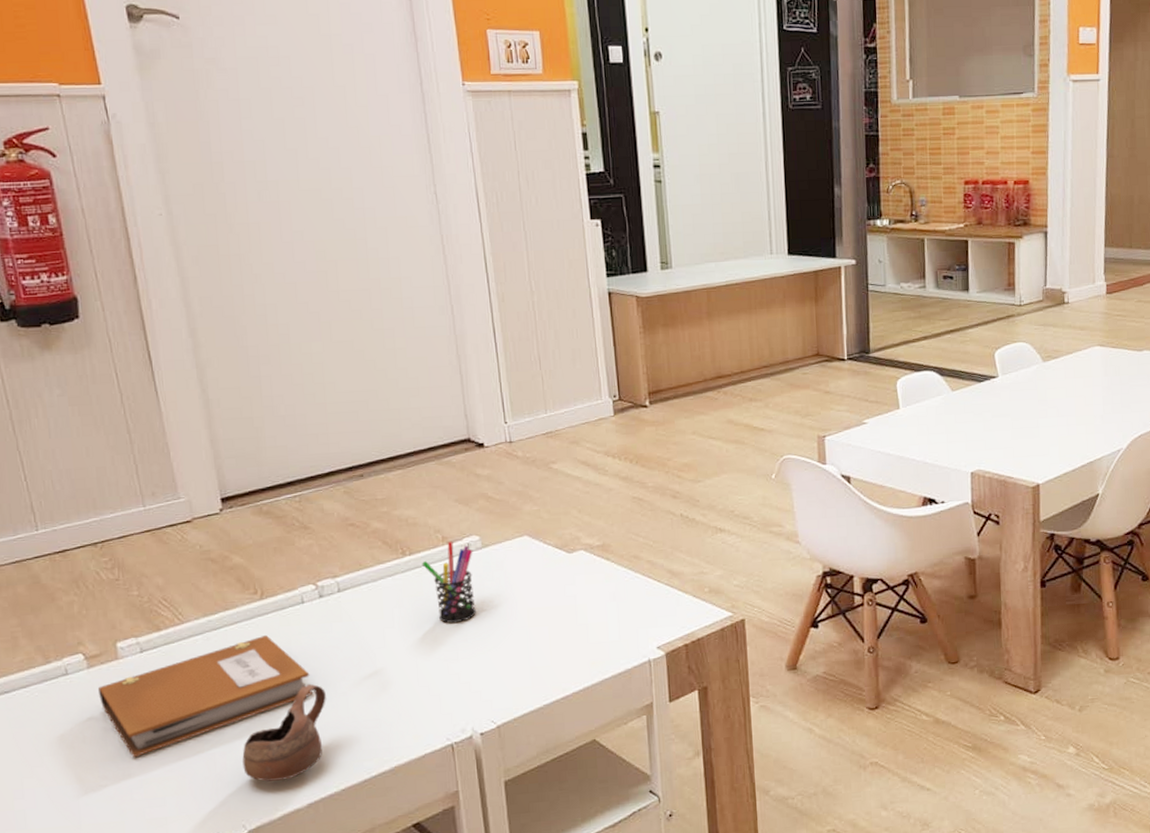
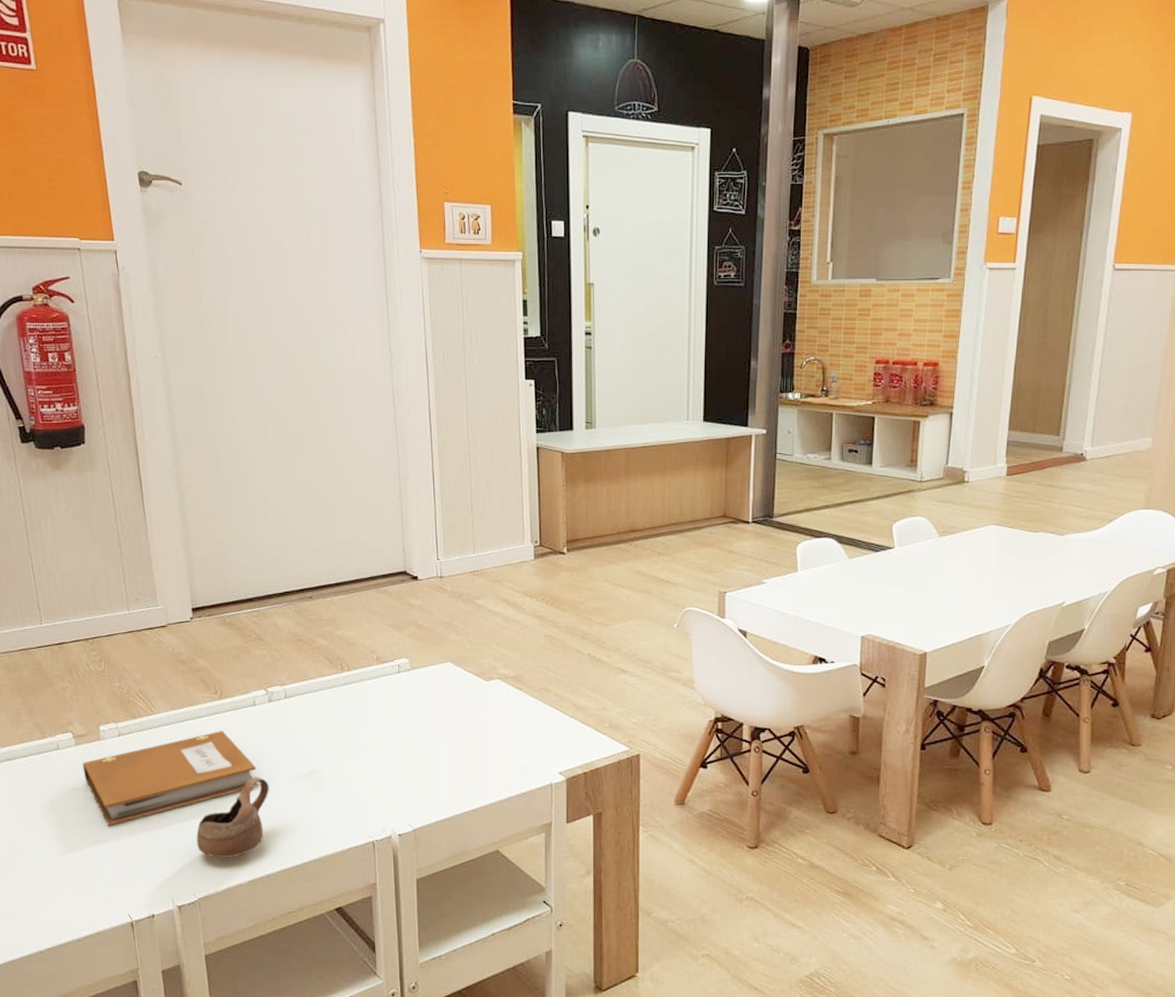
pen holder: present [421,541,476,623] -> none [357,661,402,734]

